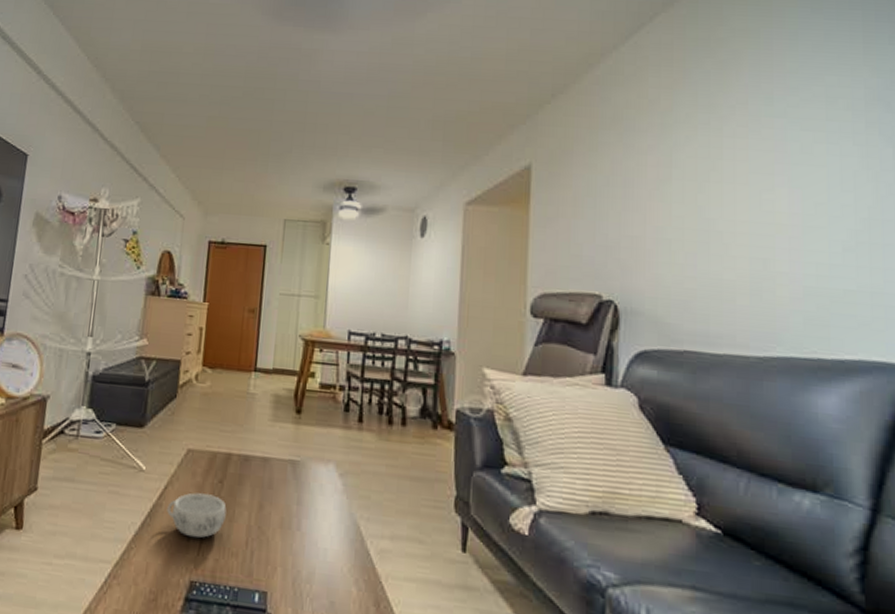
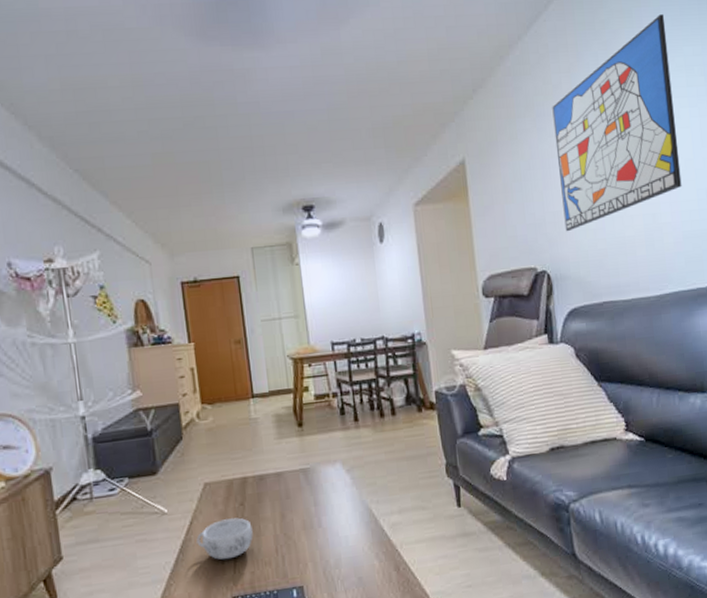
wall art: none [644,38,808,262] -> present [552,14,682,232]

